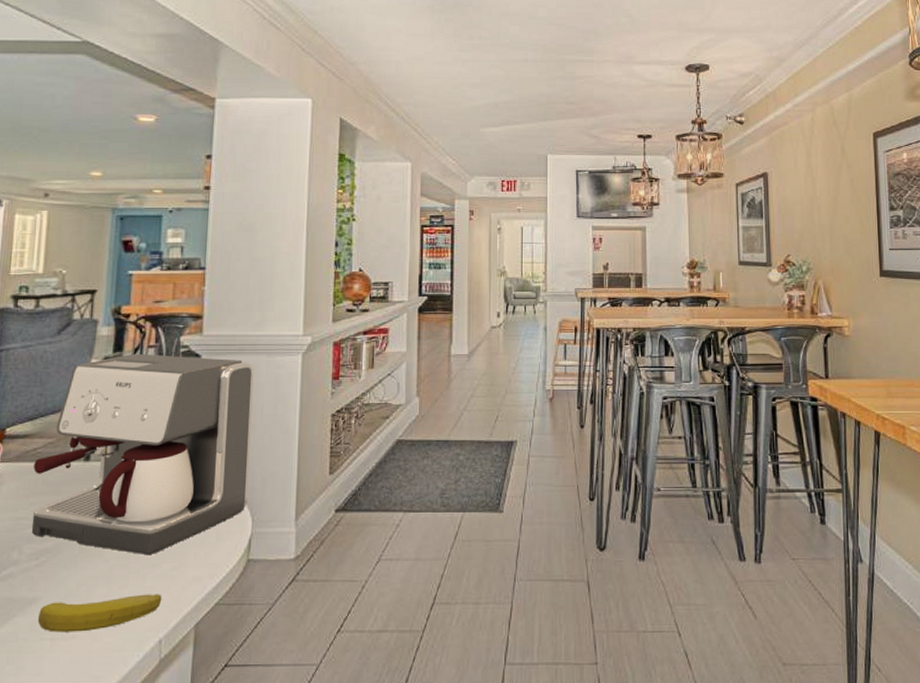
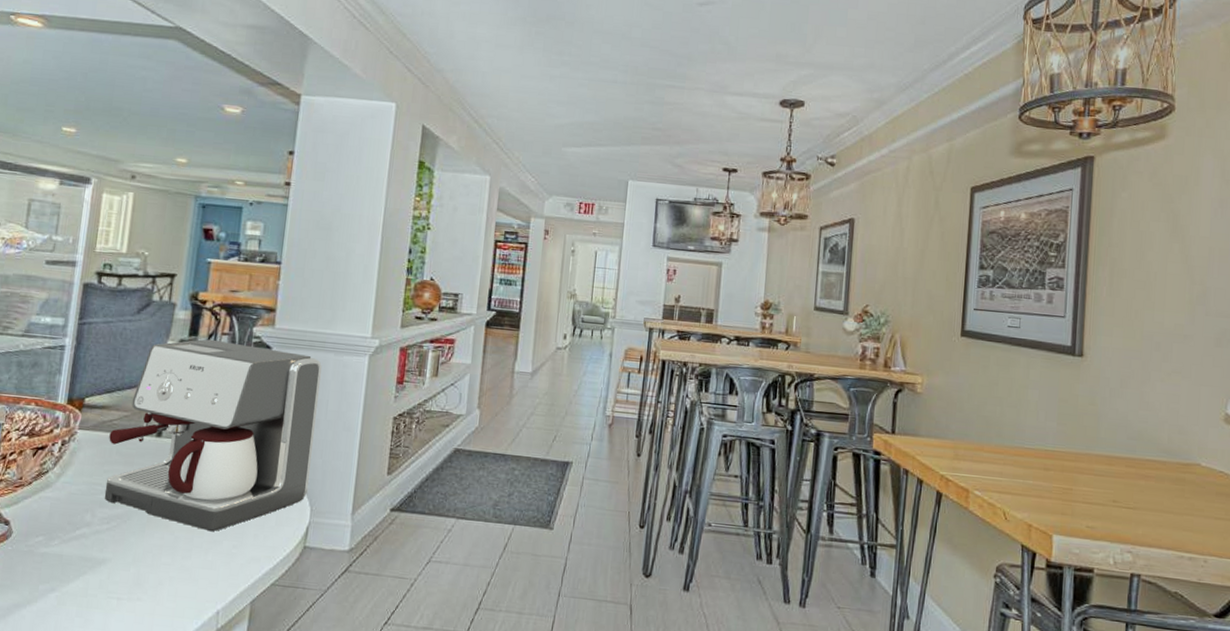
banana: present [38,594,162,632] -> none [106,565,222,596]

